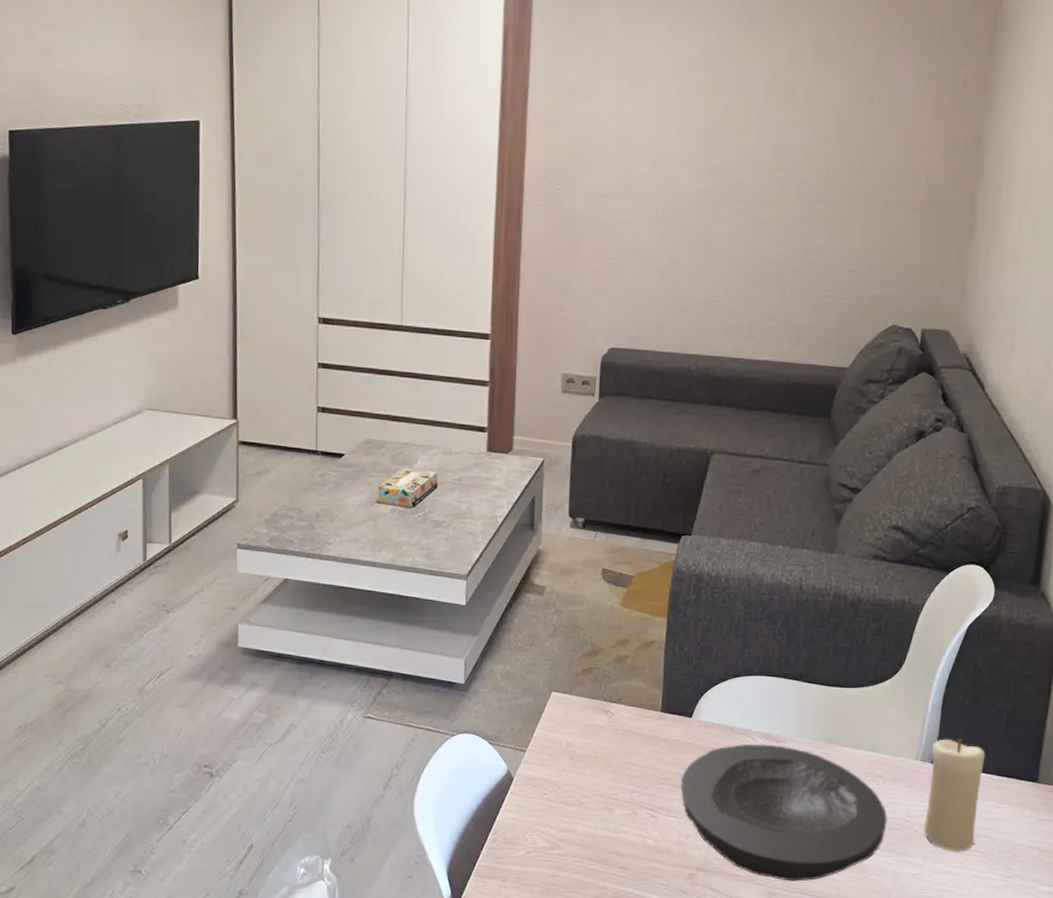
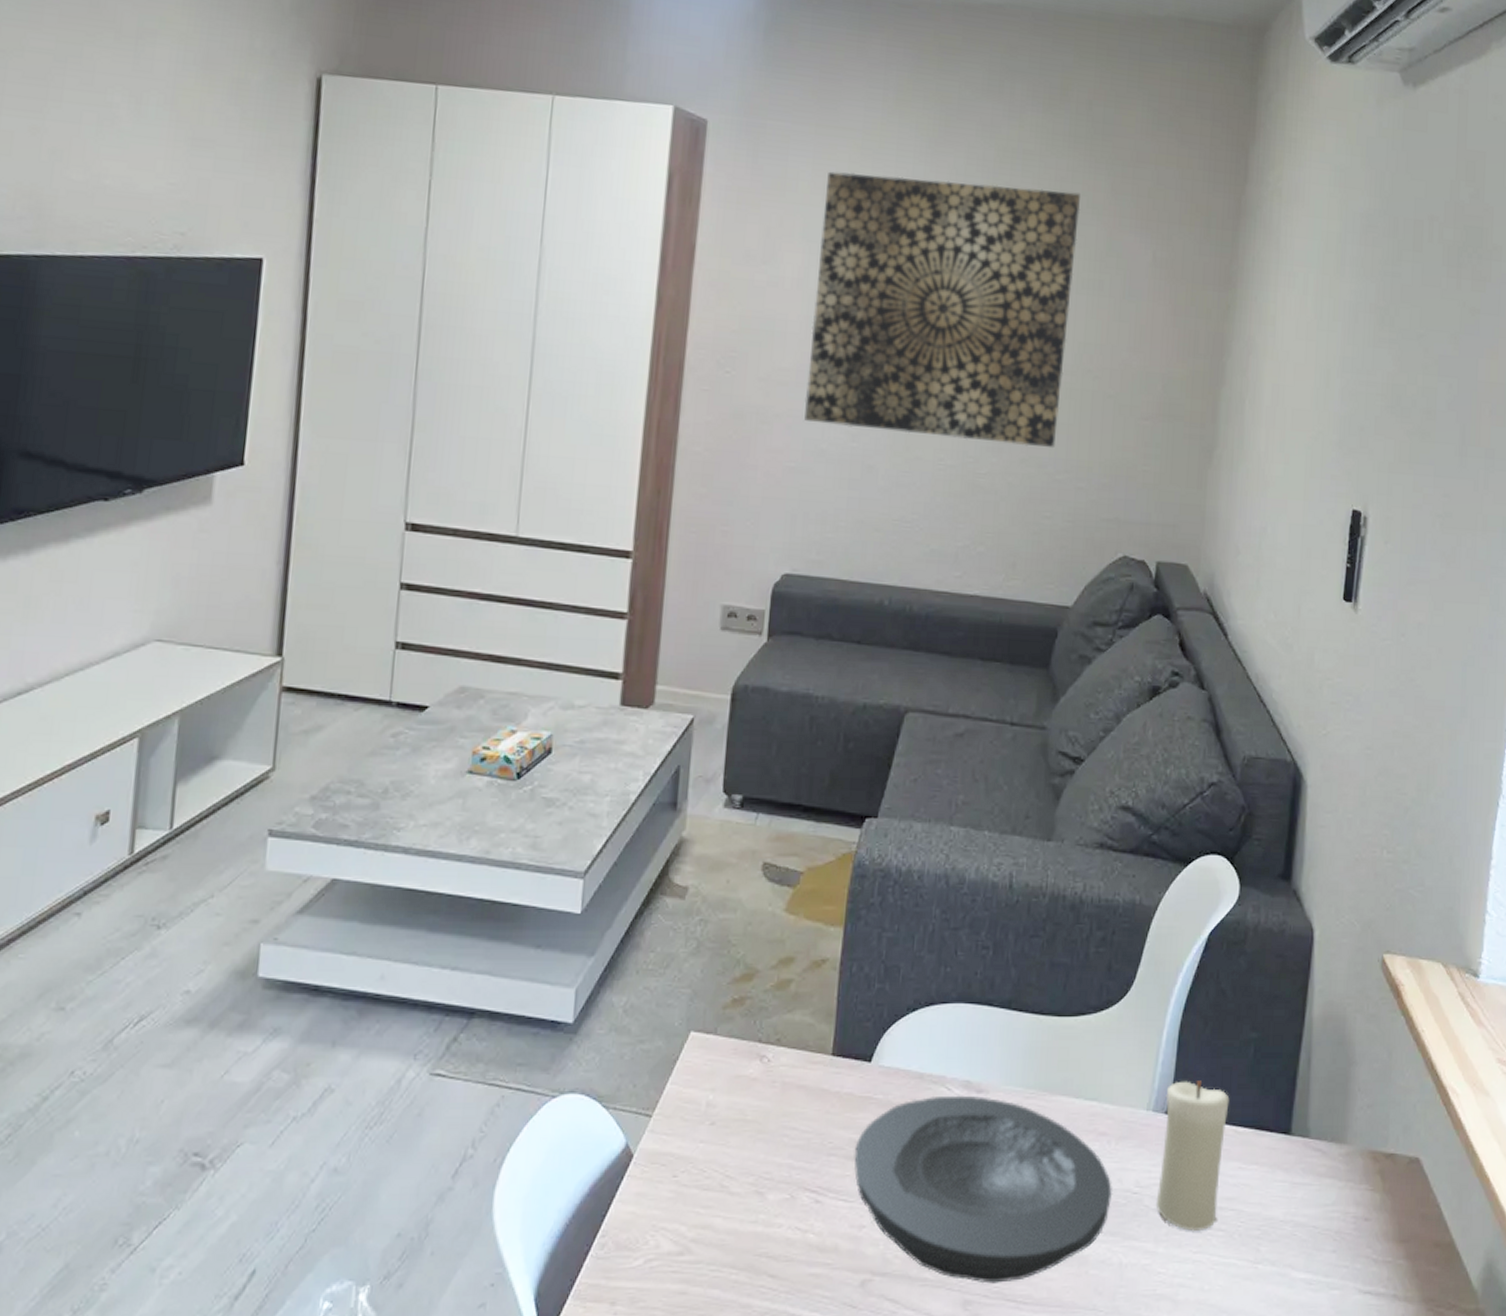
wall art: none [621,17,852,239] -> present [804,171,1081,449]

